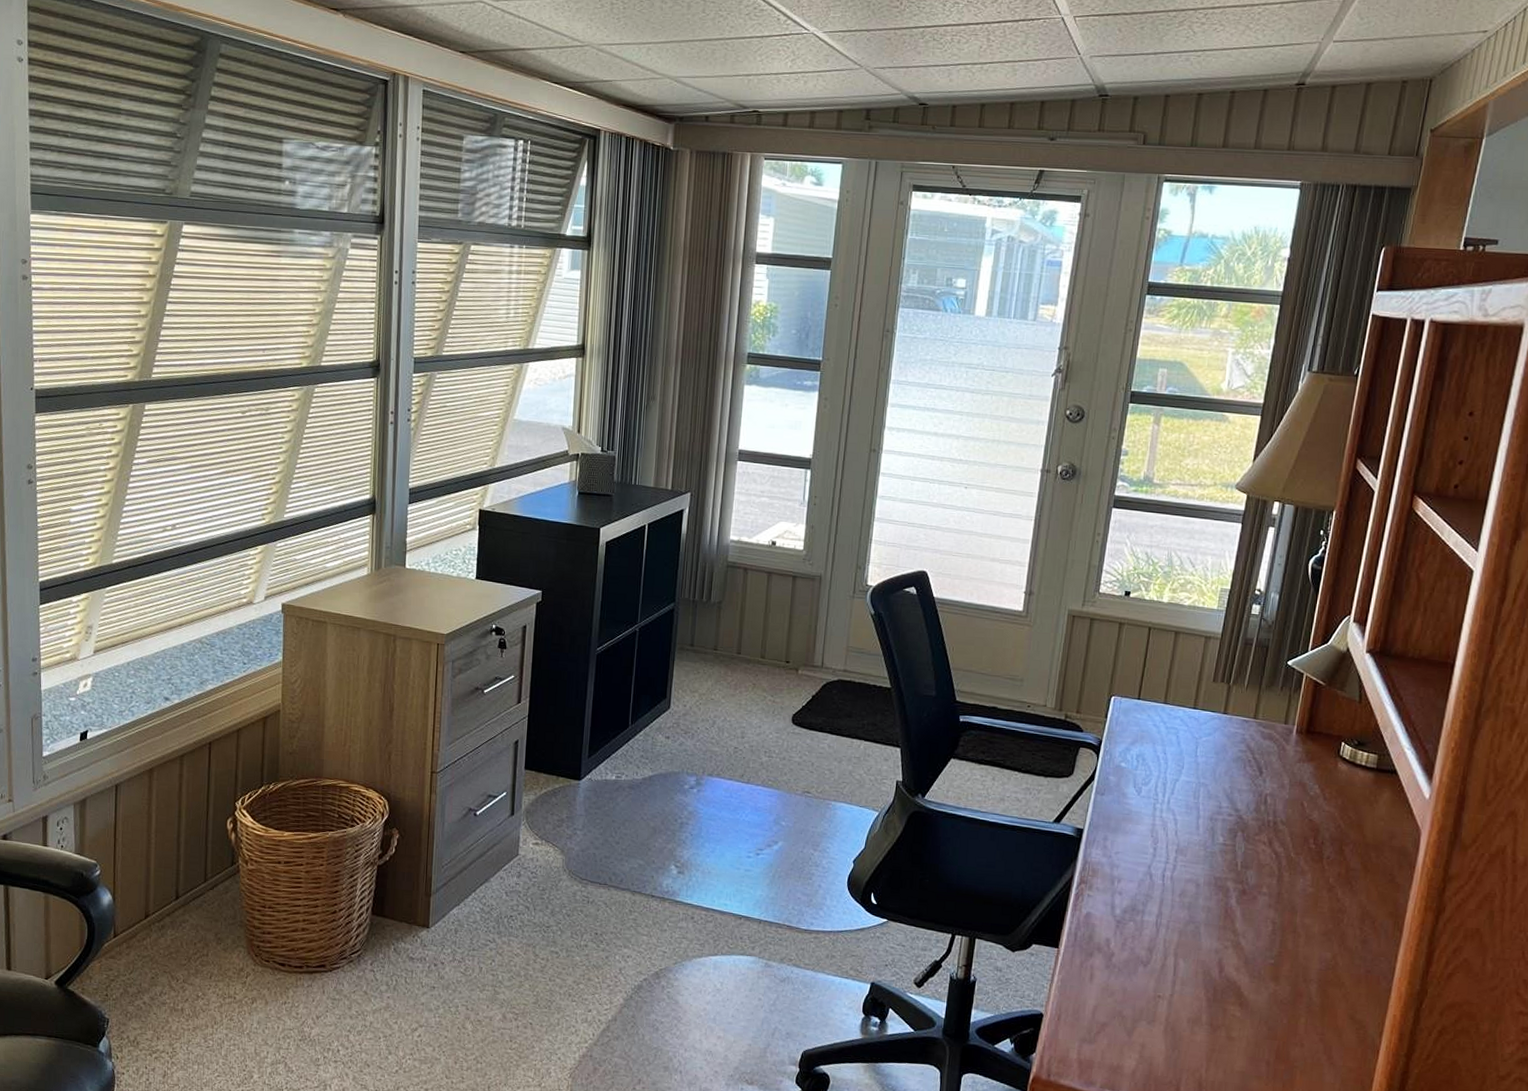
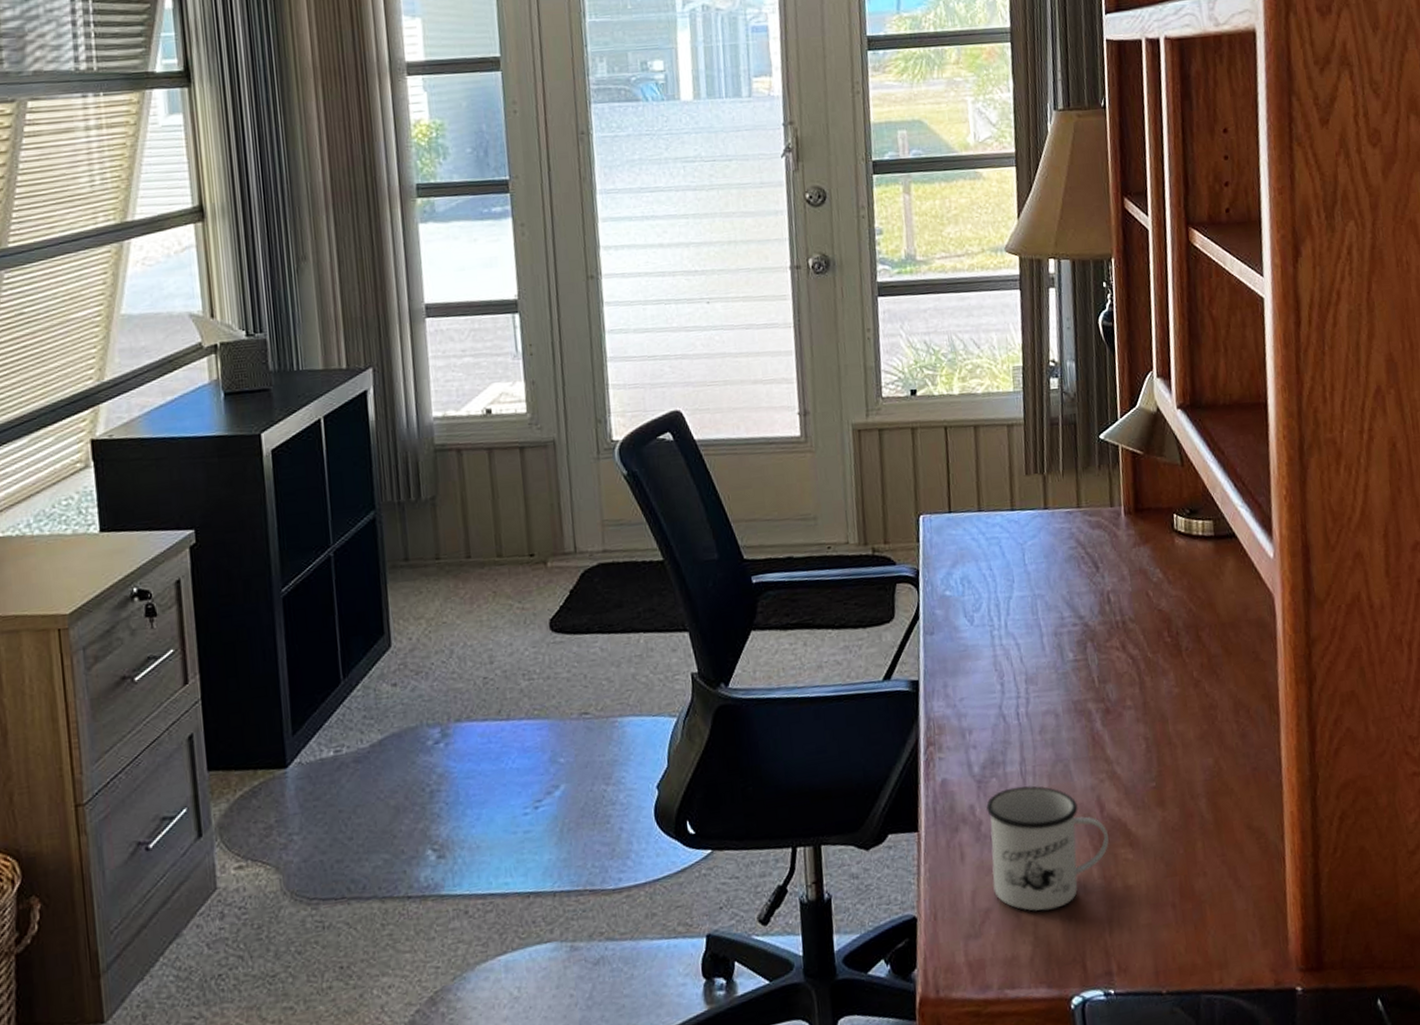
mug: none [1113,933,1222,1039] -> present [986,785,1109,911]

